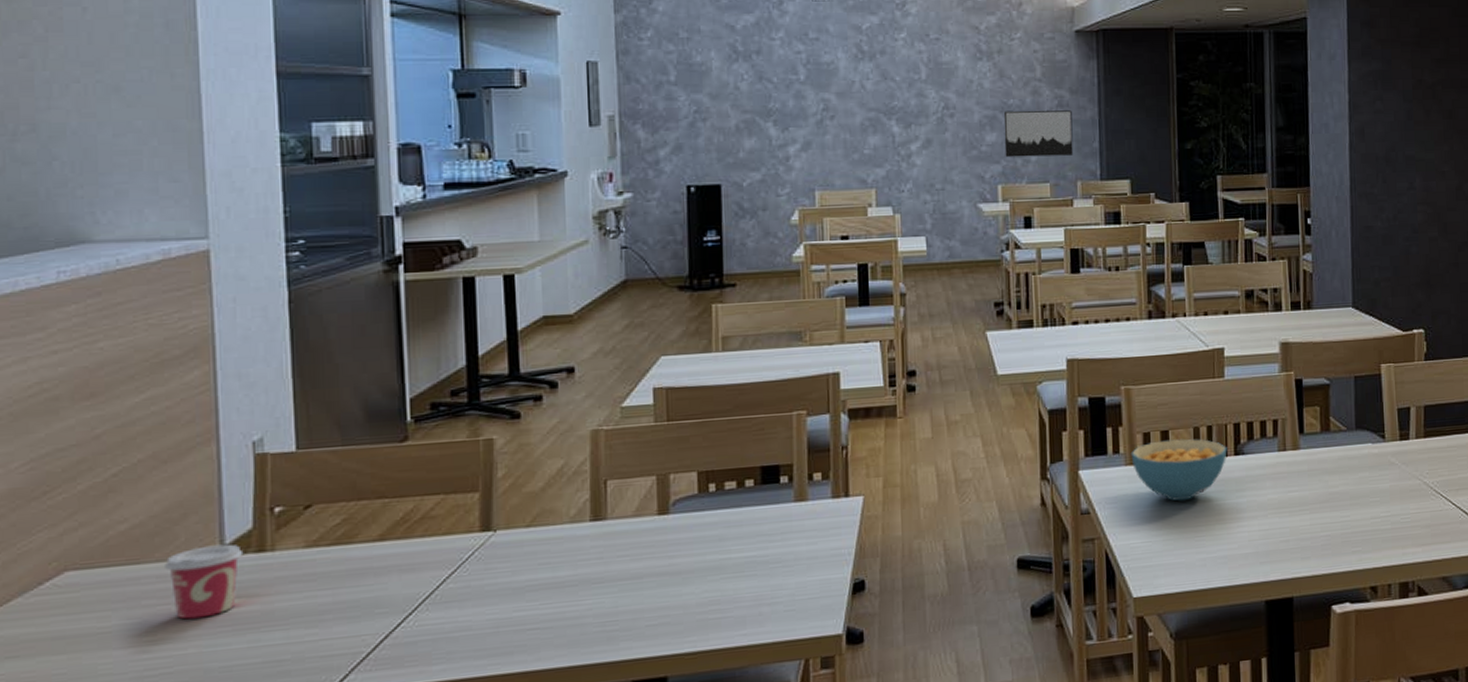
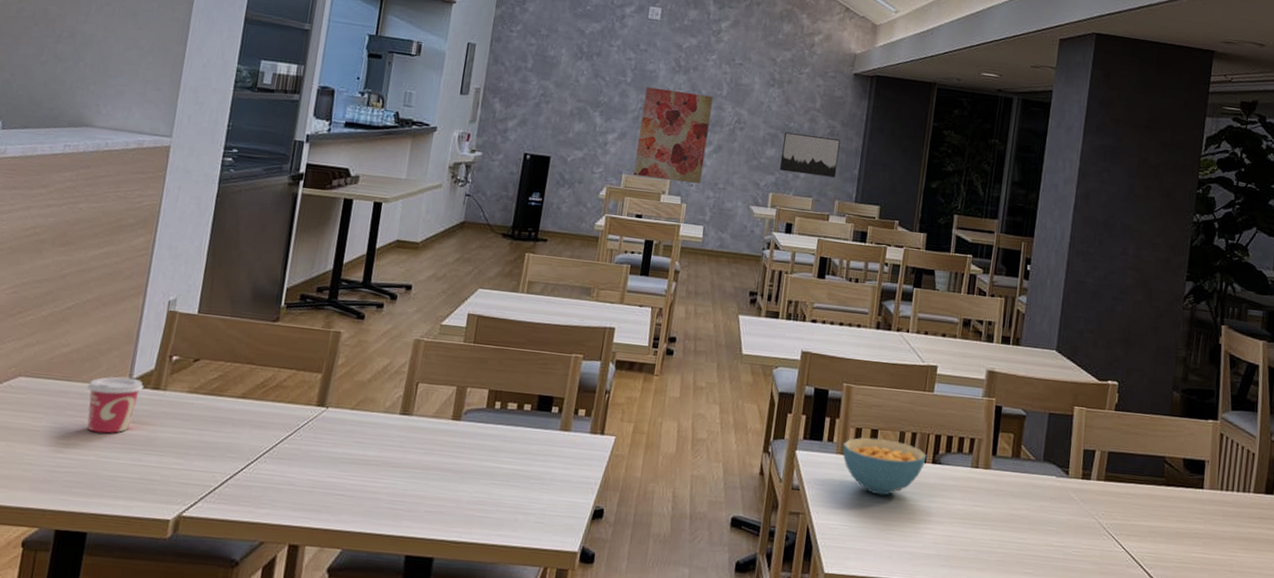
wall art: none [825,82,914,191] -> present [634,87,713,184]

